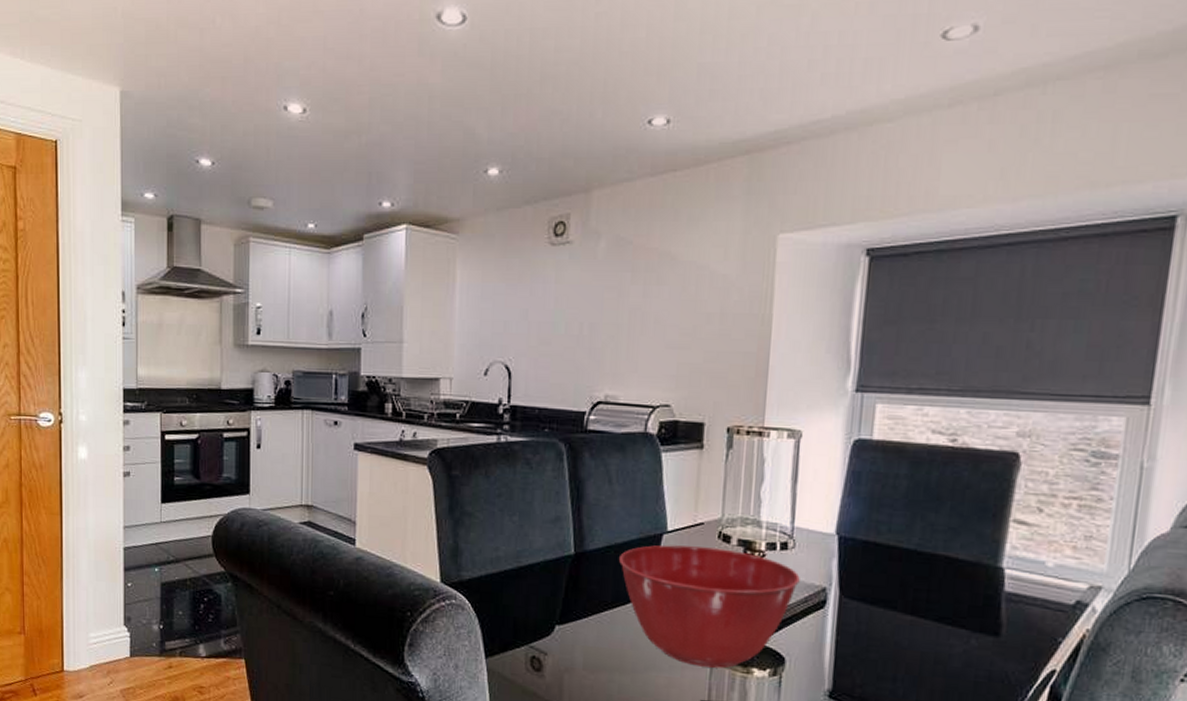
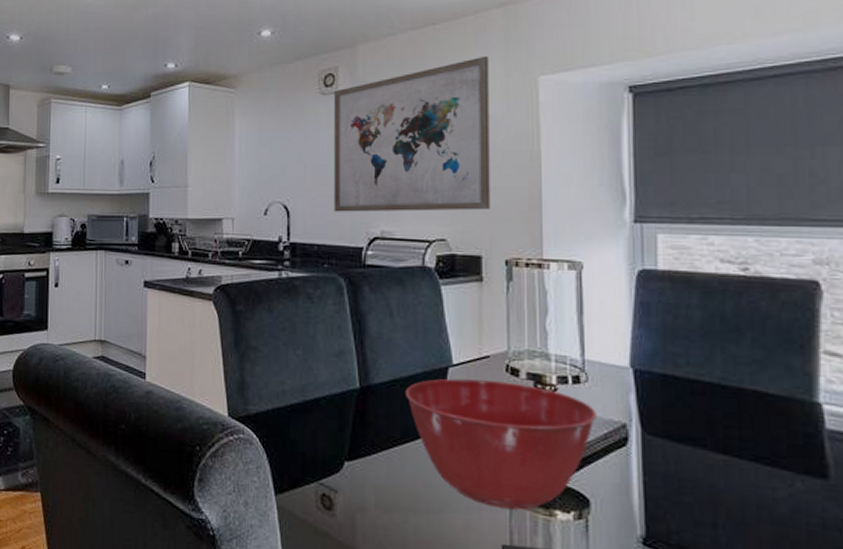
wall art: none [558,209,729,376] -> present [334,55,490,212]

